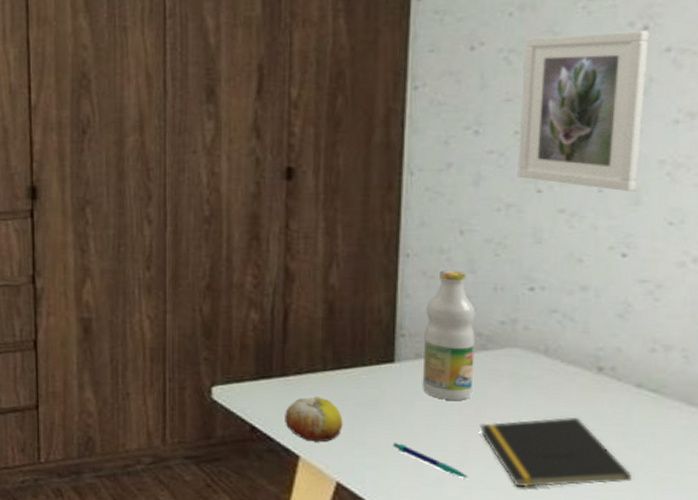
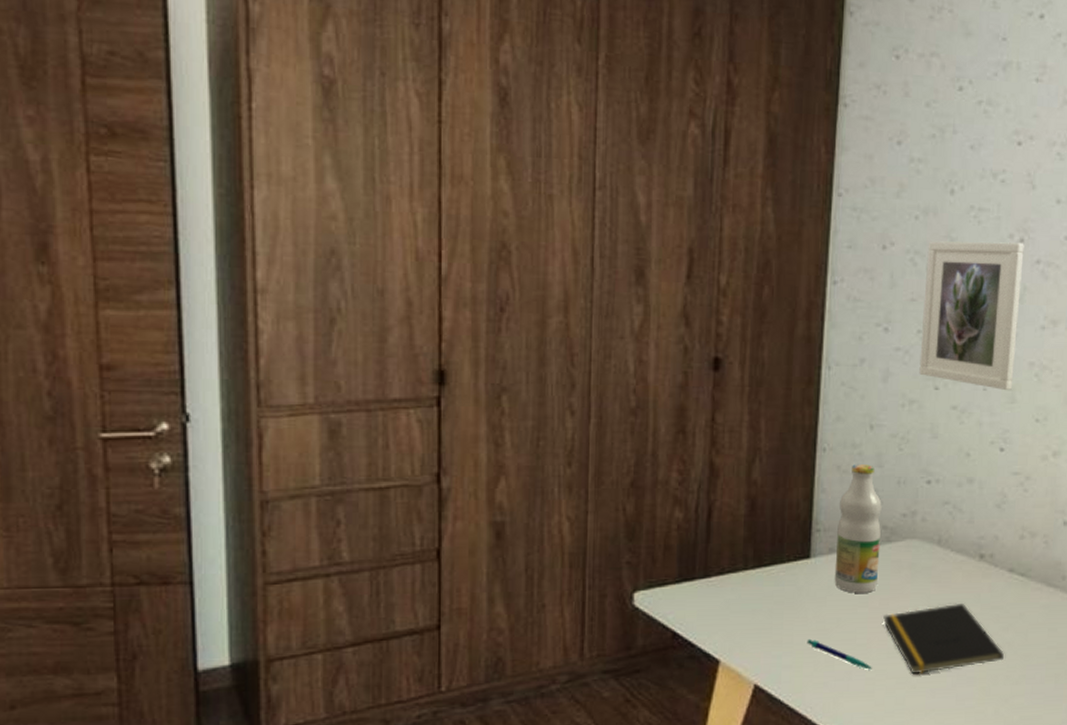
fruit: present [285,396,343,442] -> none [706,597,762,645]

